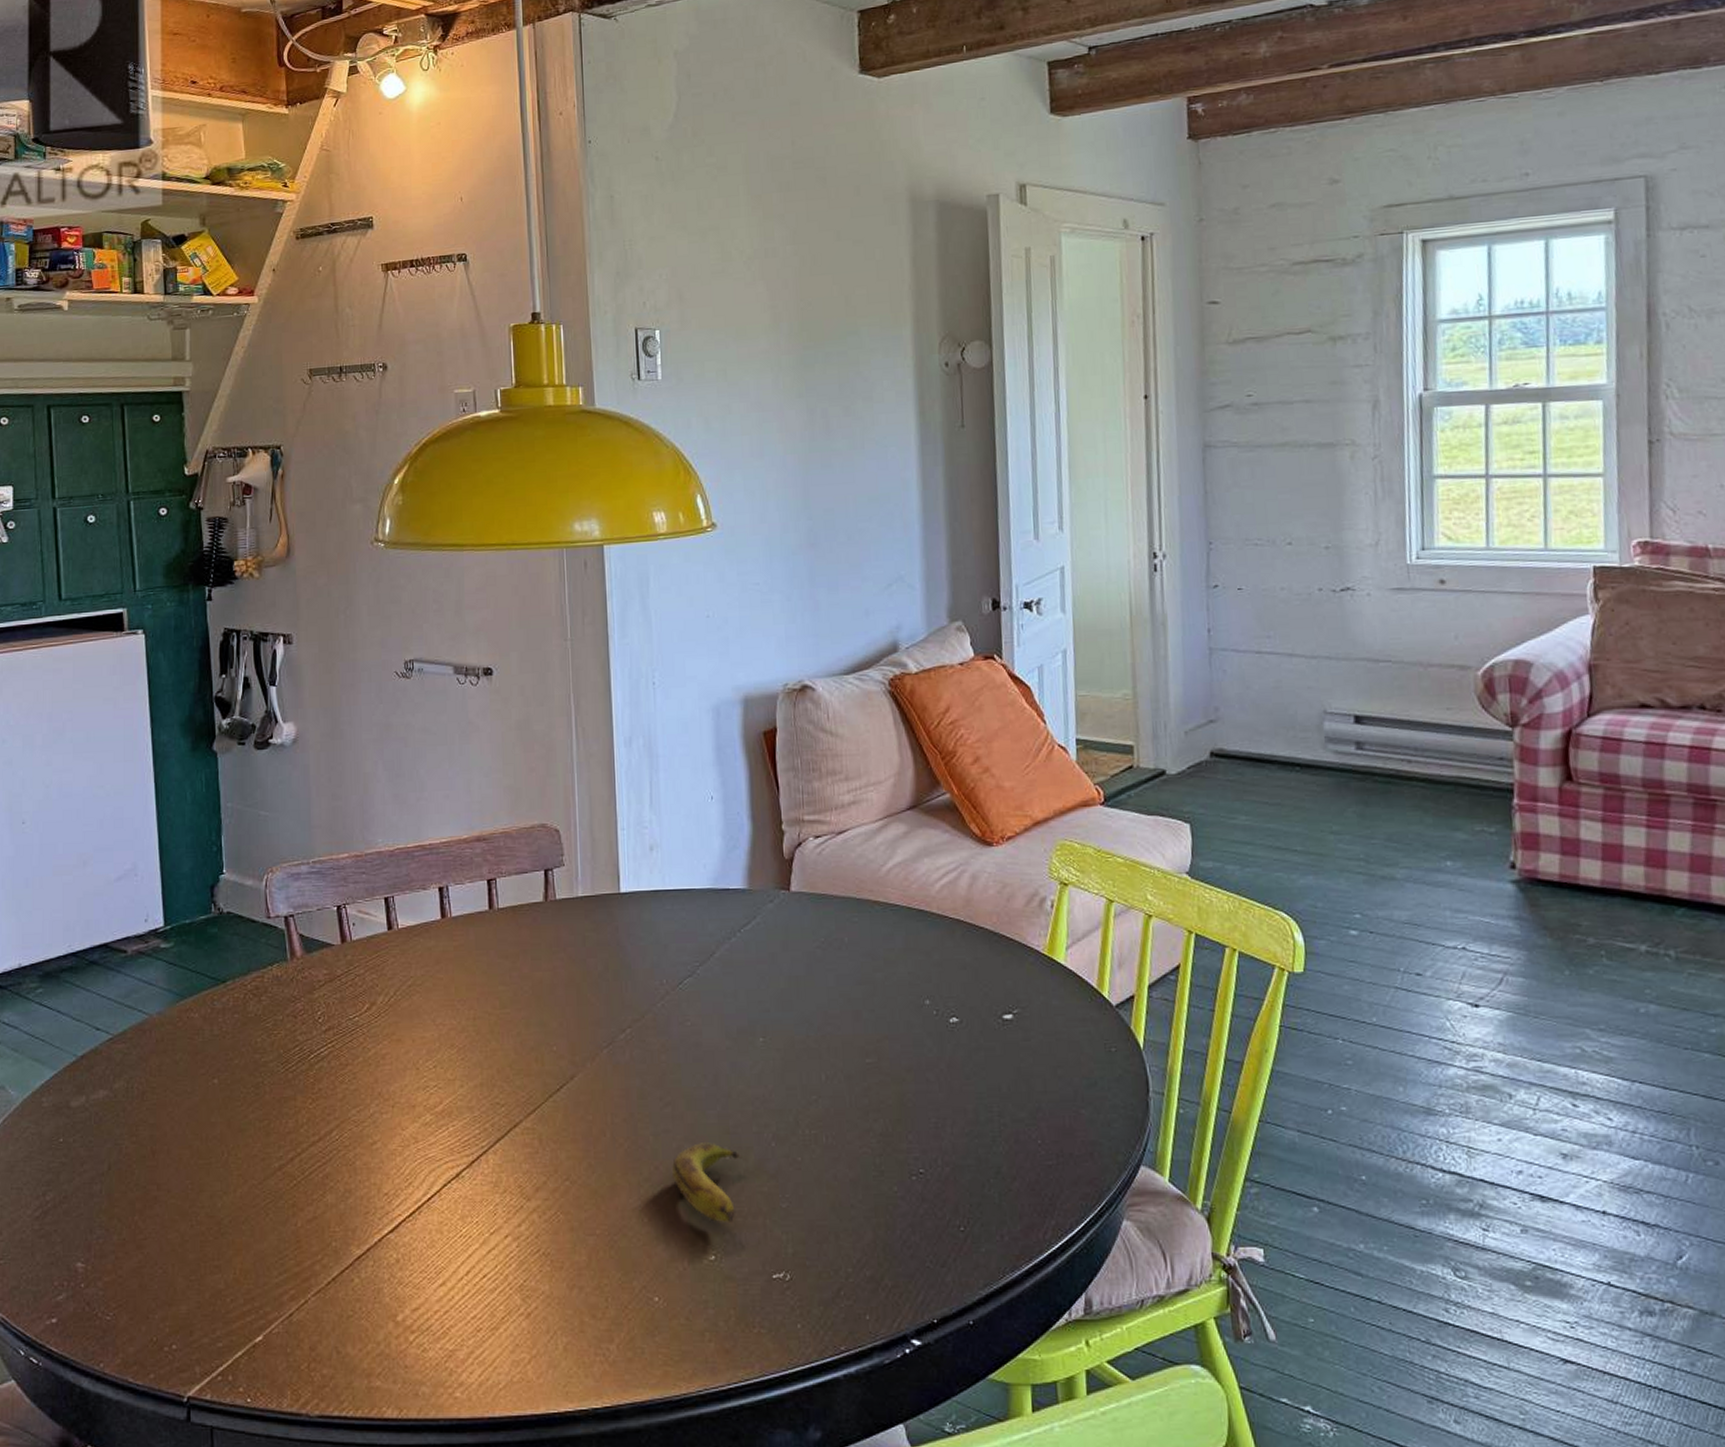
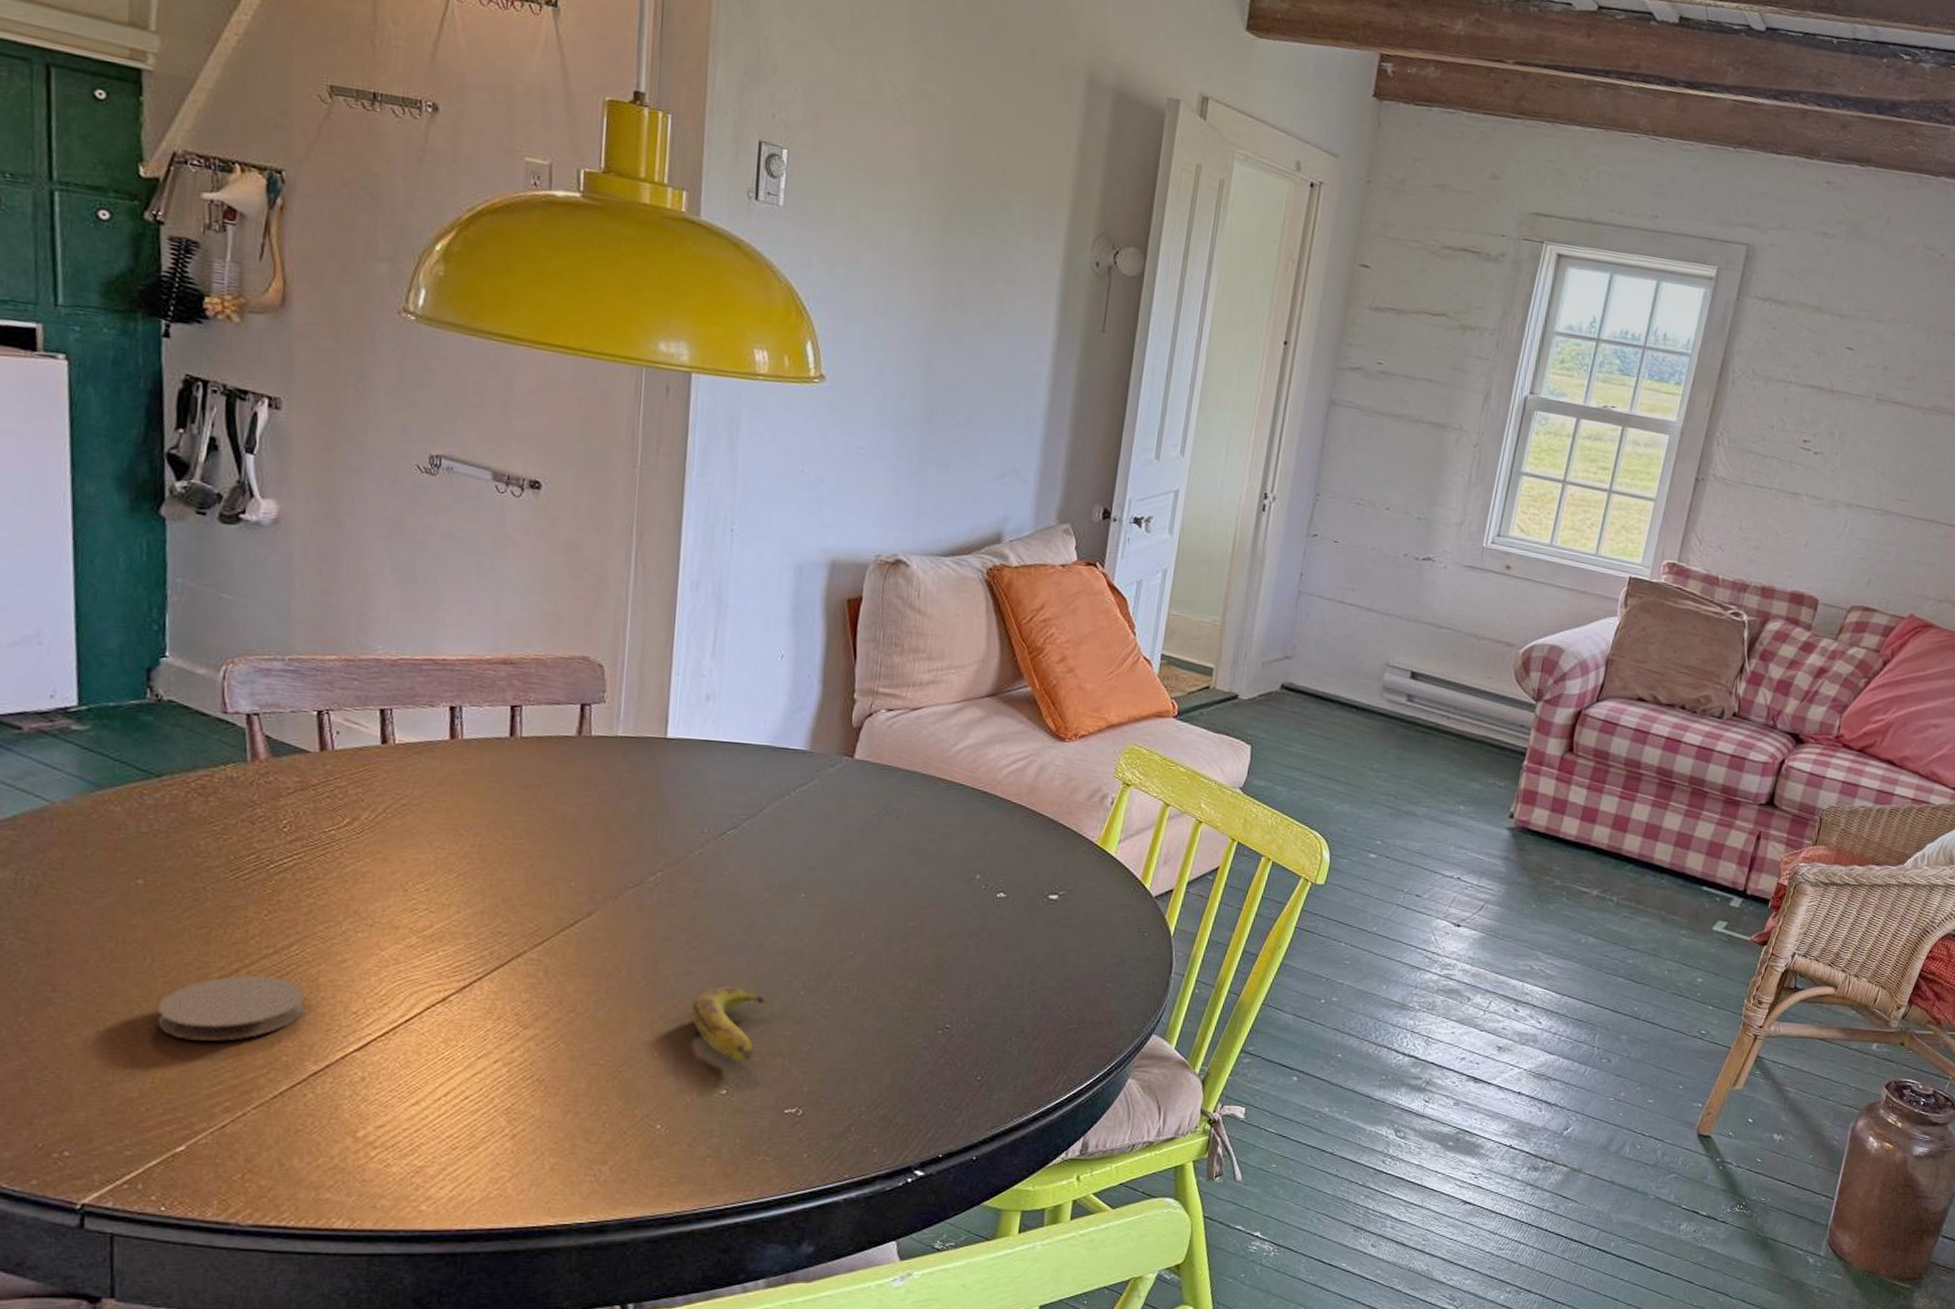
coaster: none [235,1163,346,1230] -> present [158,975,305,1041]

